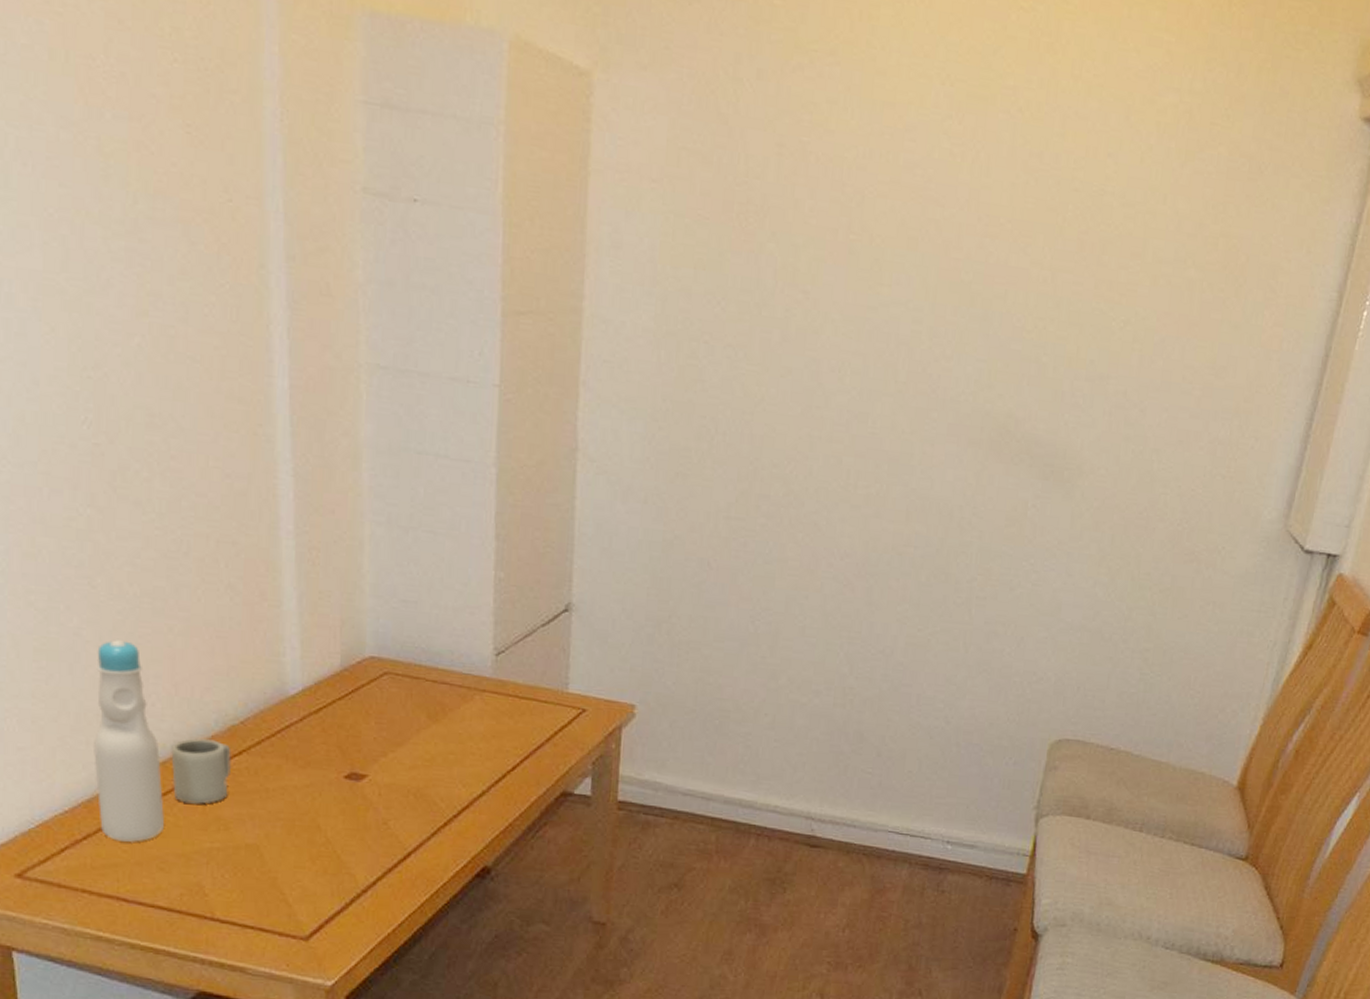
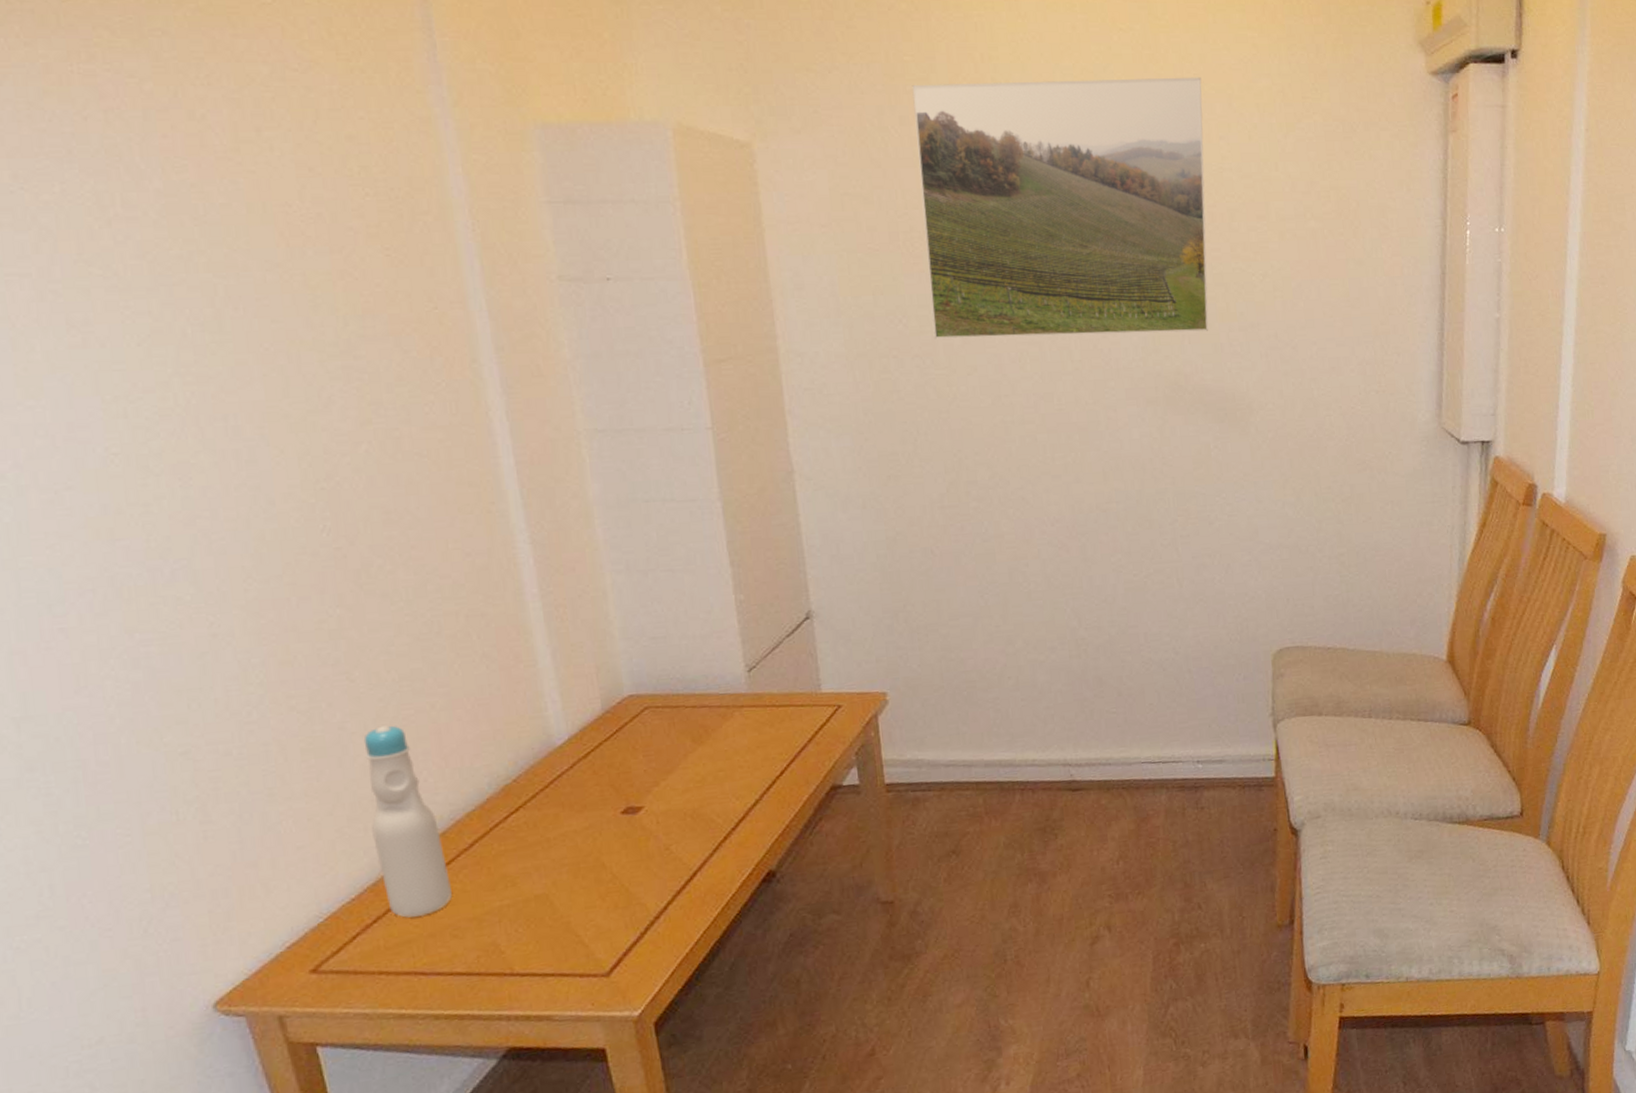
cup: present [171,738,231,804] -> none [448,802,511,868]
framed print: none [751,35,1101,375] -> present [912,77,1209,339]

